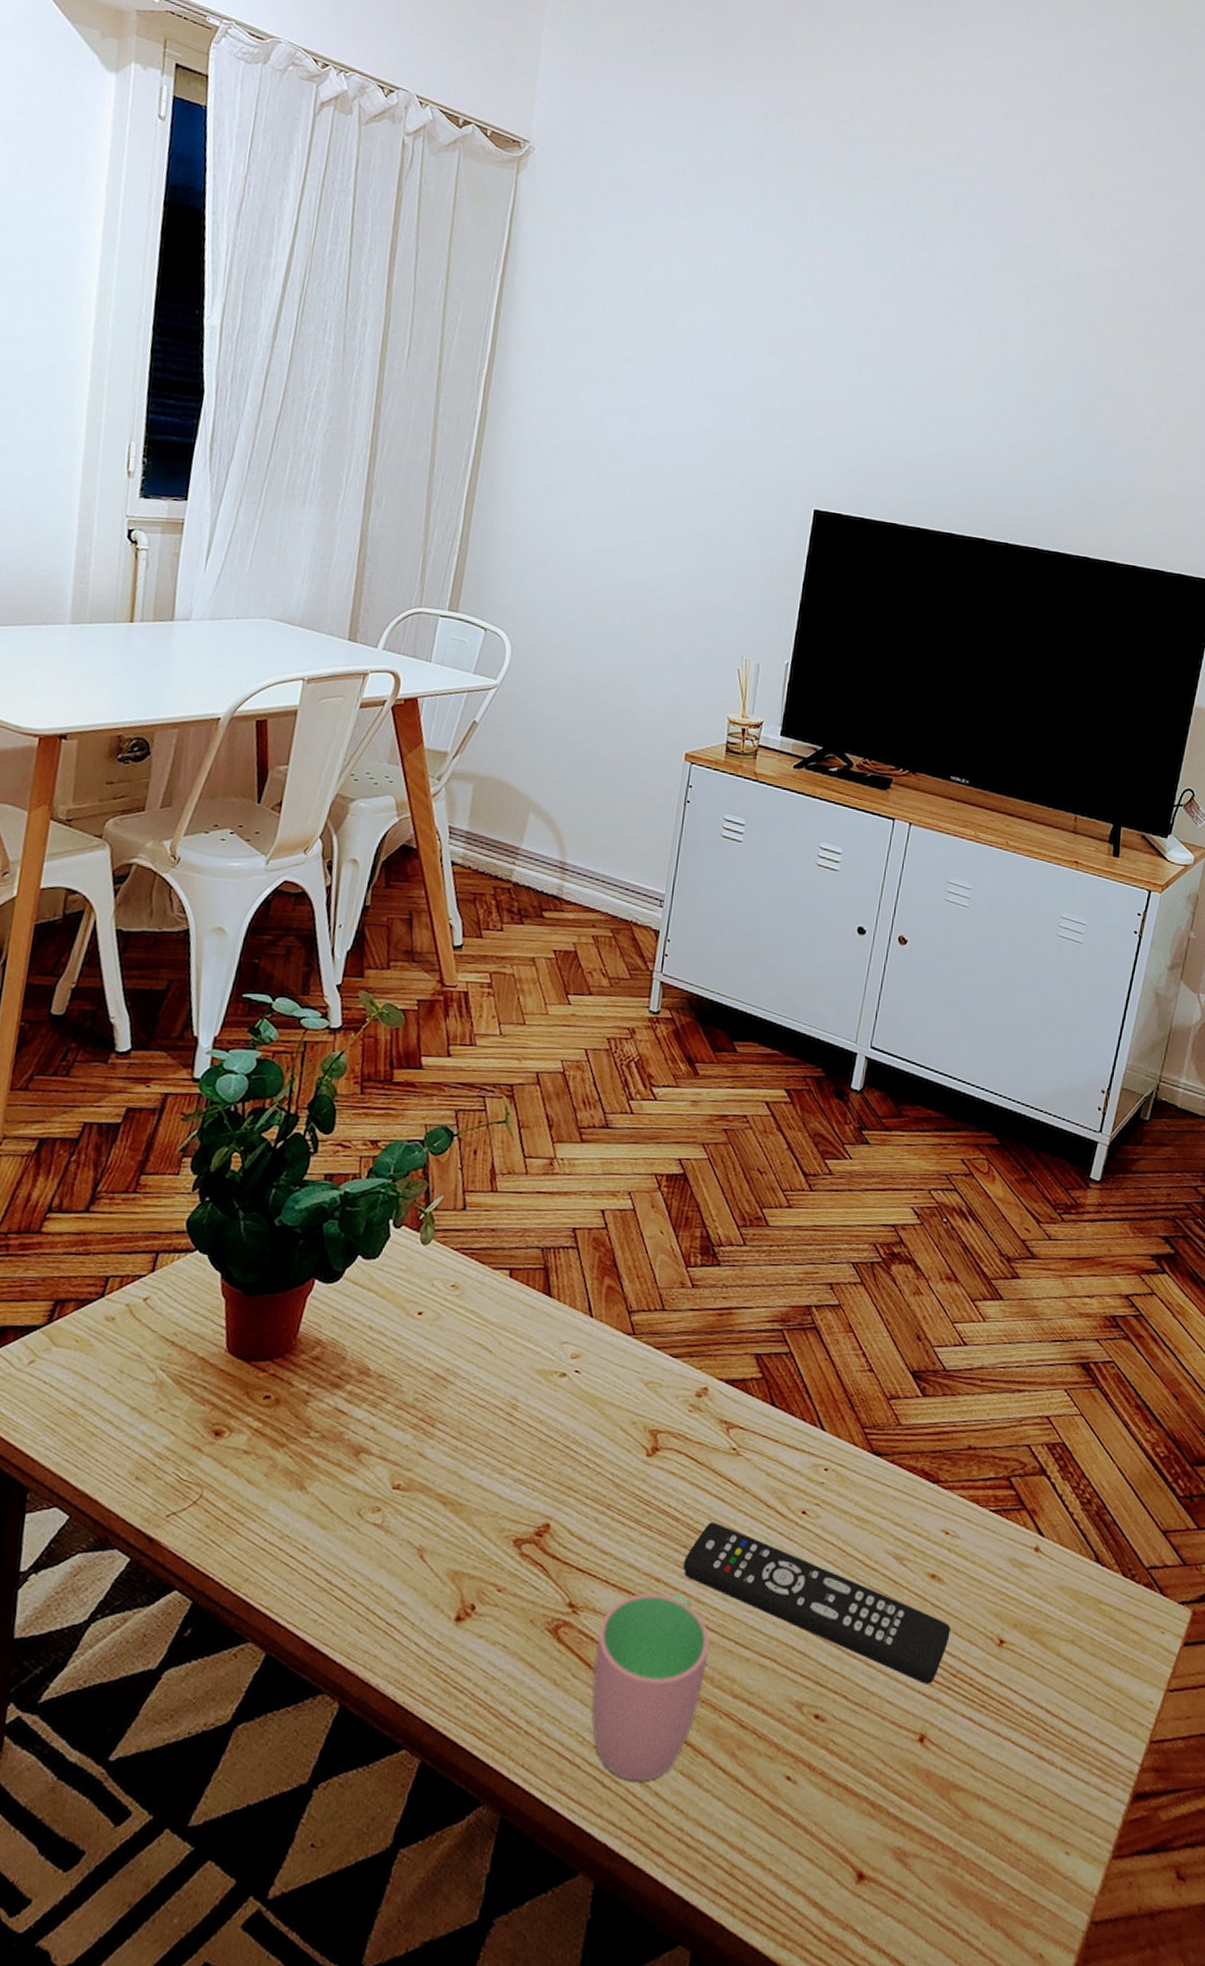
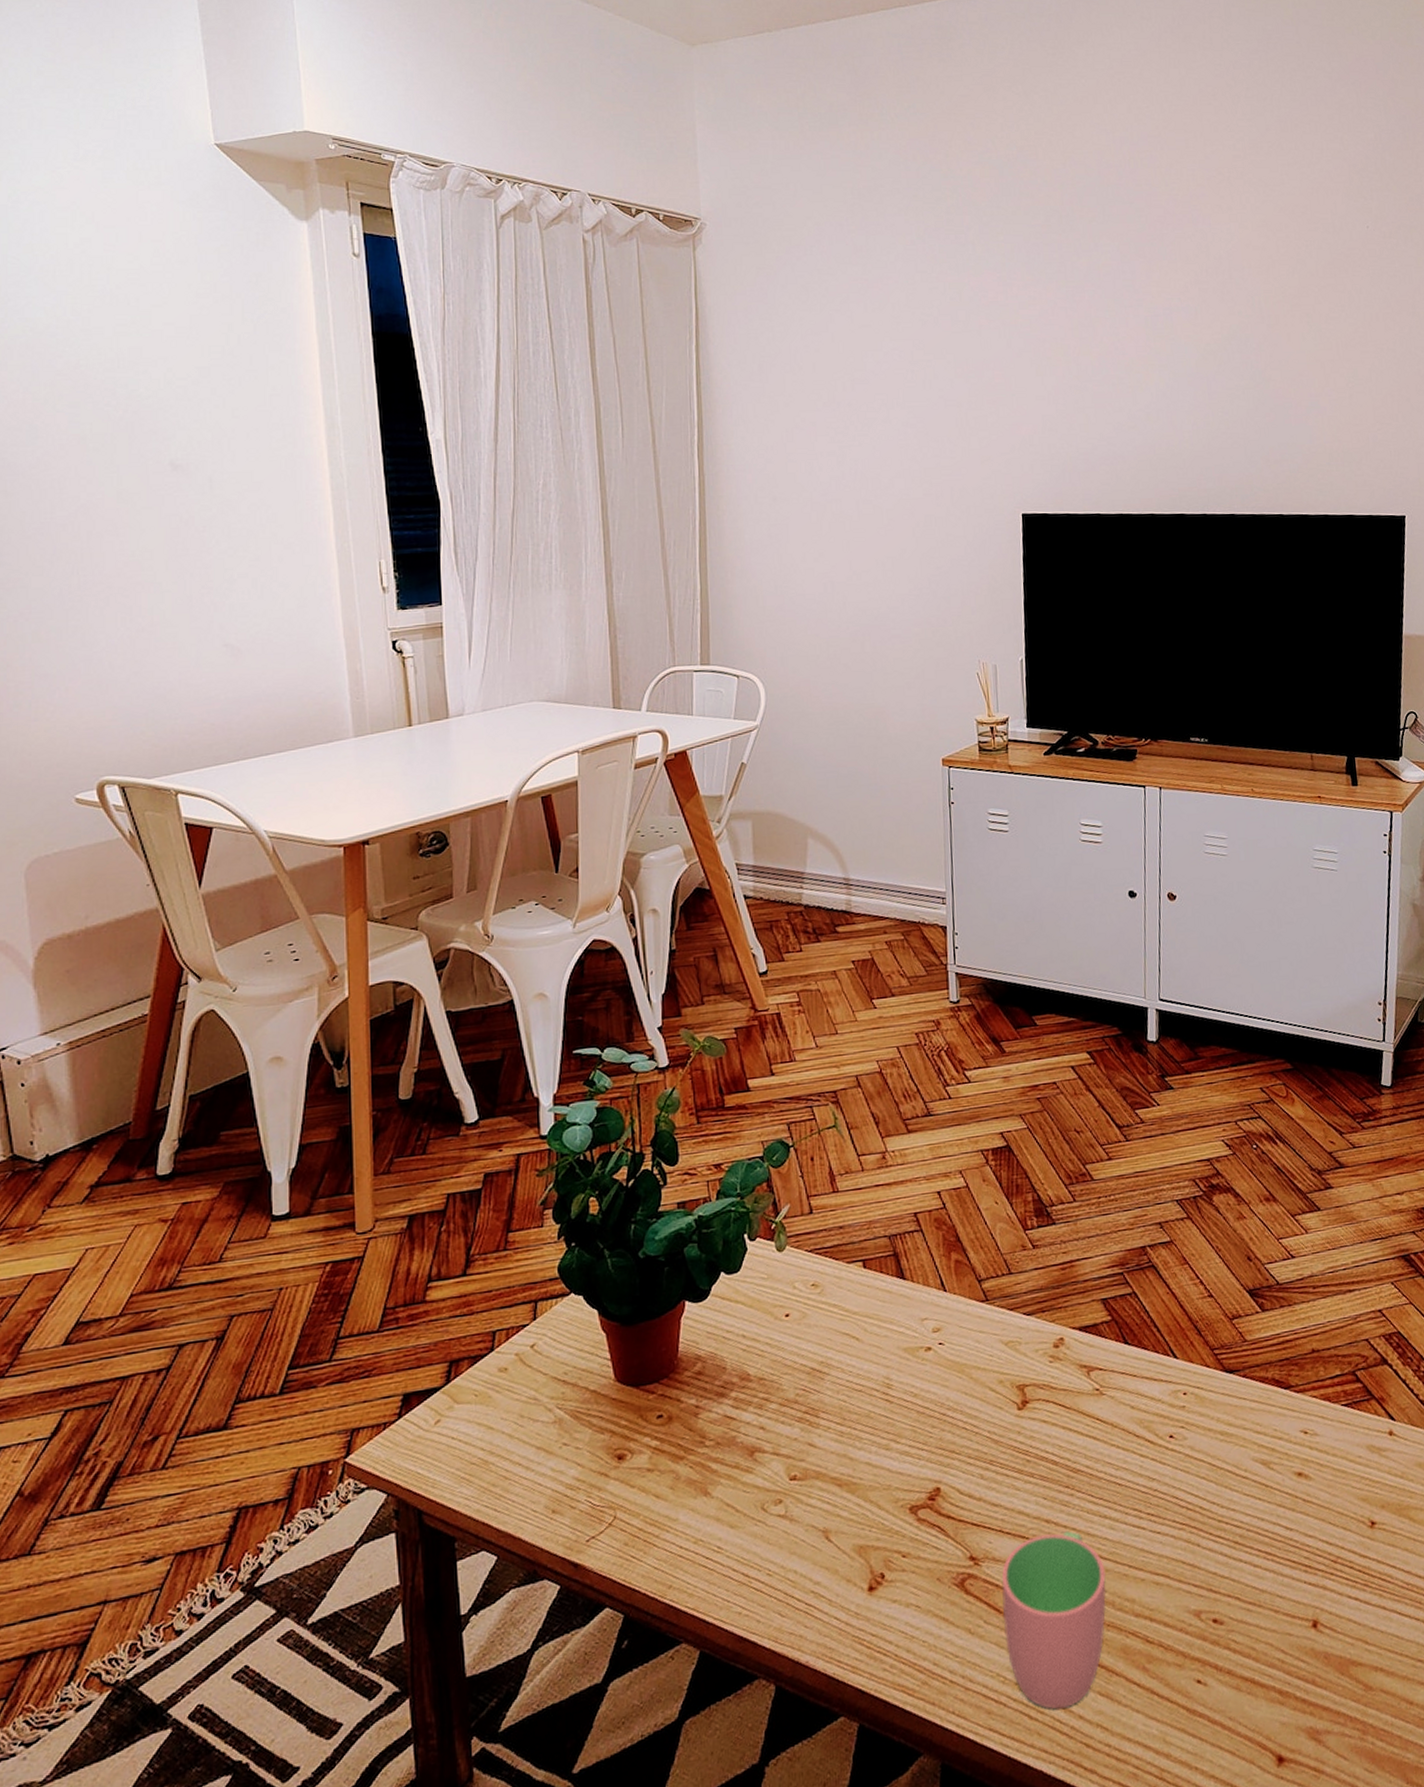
remote control: present [683,1522,951,1684] -> none [1069,1459,1325,1574]

